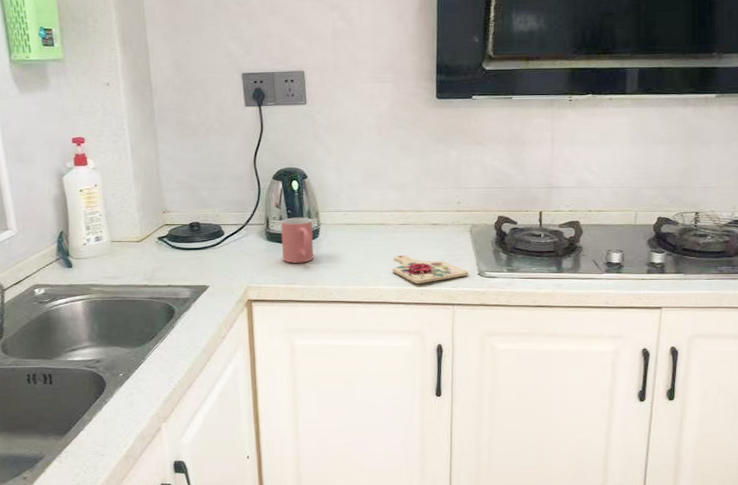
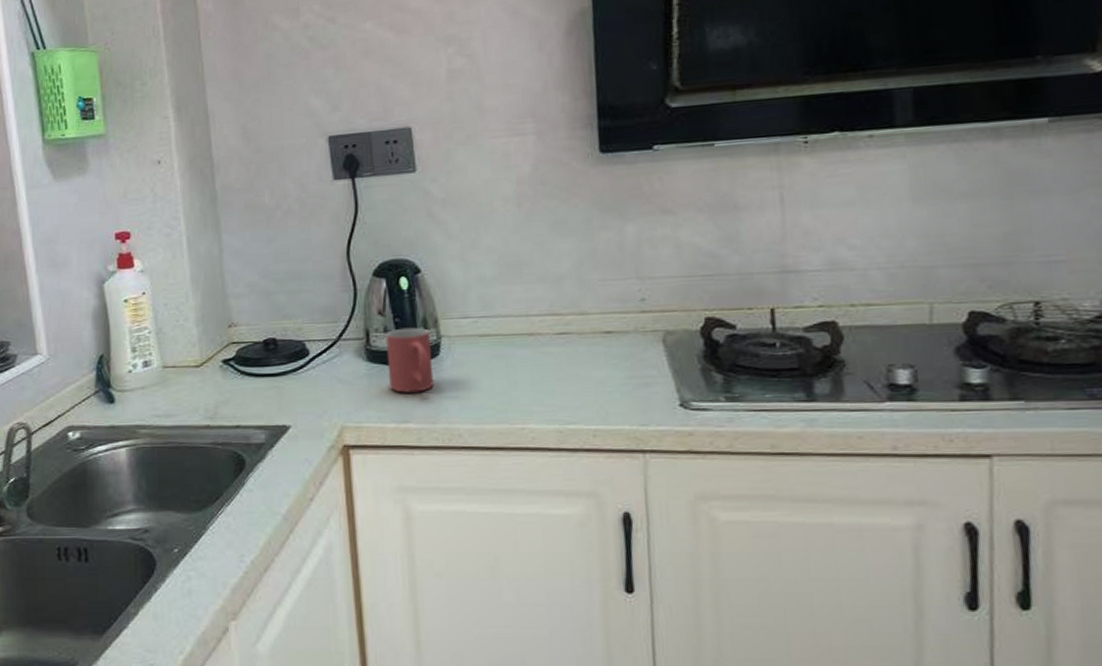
cutting board: present [392,255,468,283] -> none [547,379,665,420]

